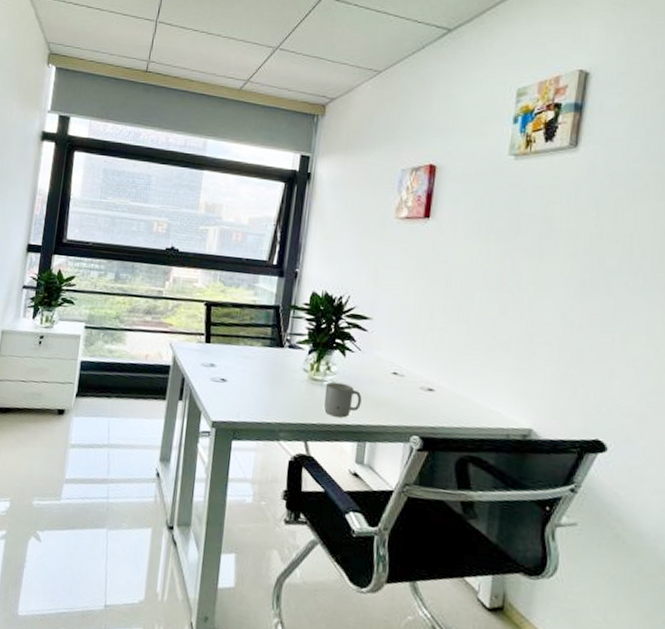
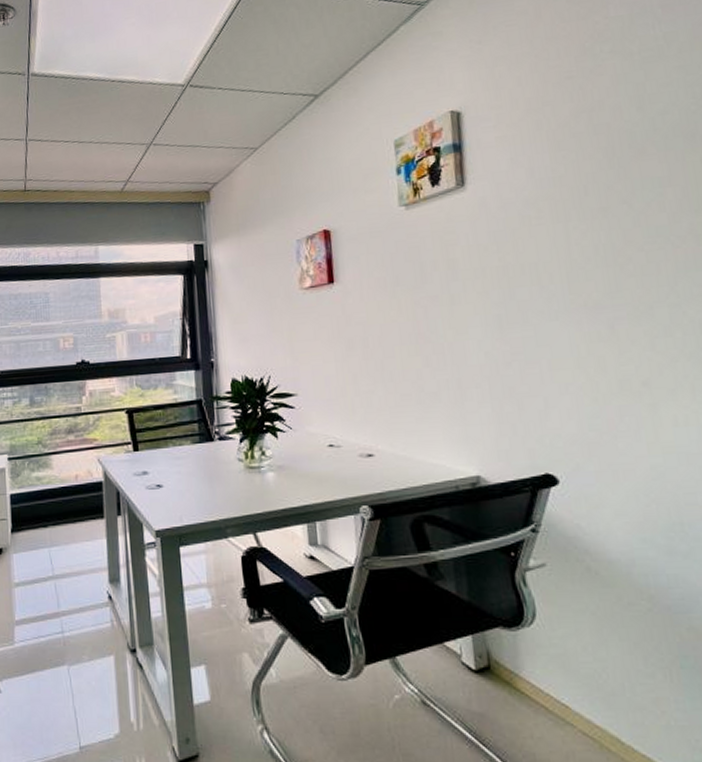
mug: present [324,382,362,418] -> none [263,465,303,502]

